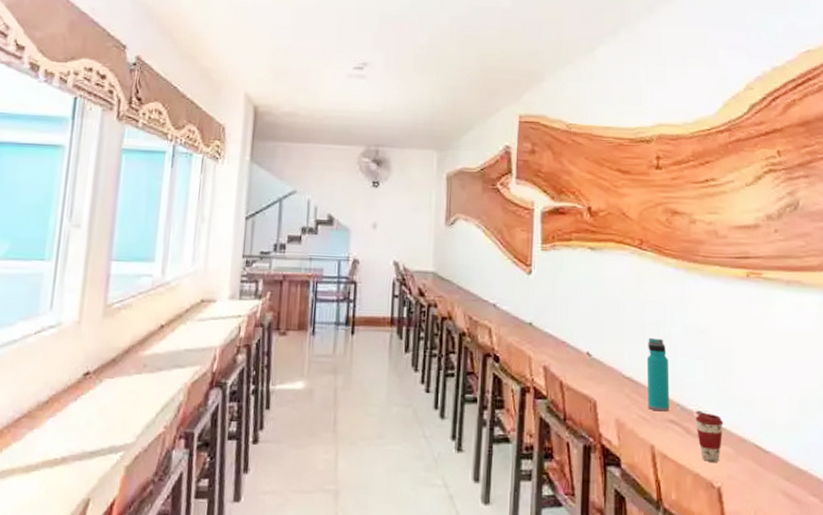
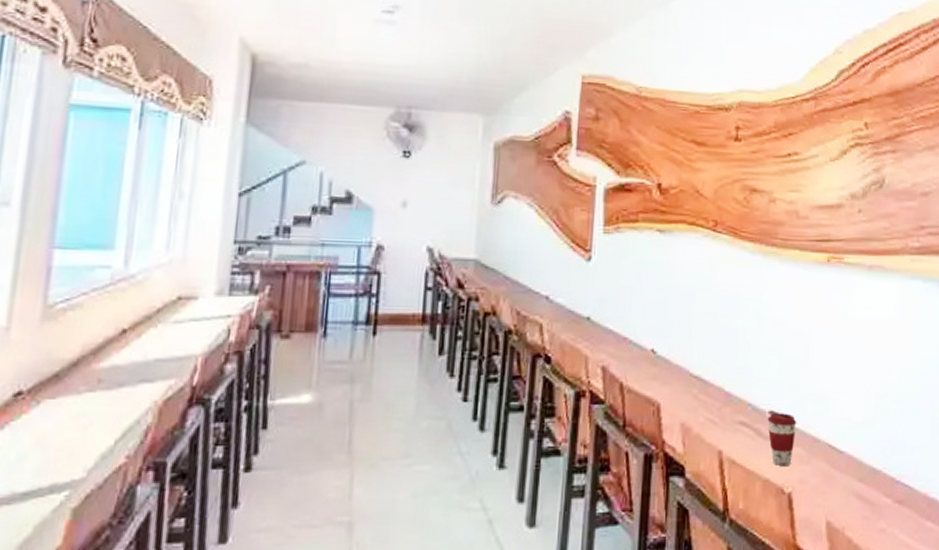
water bottle: present [646,337,670,412] -> none [716,331,742,413]

